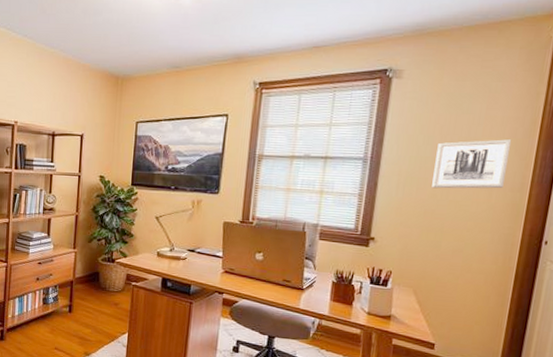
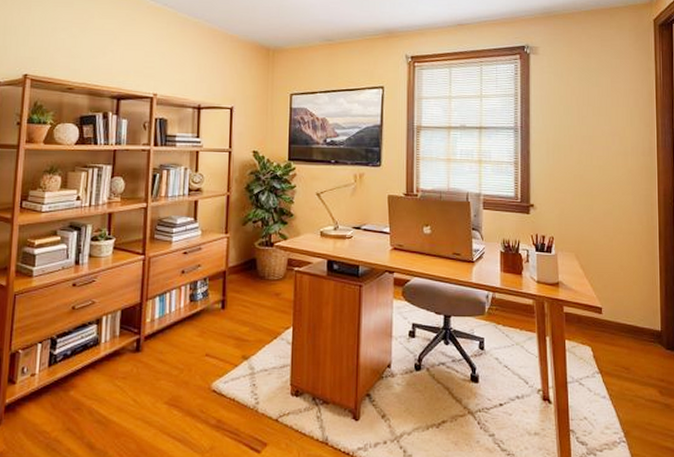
wall art: present [432,139,512,189] -> none [577,109,636,155]

